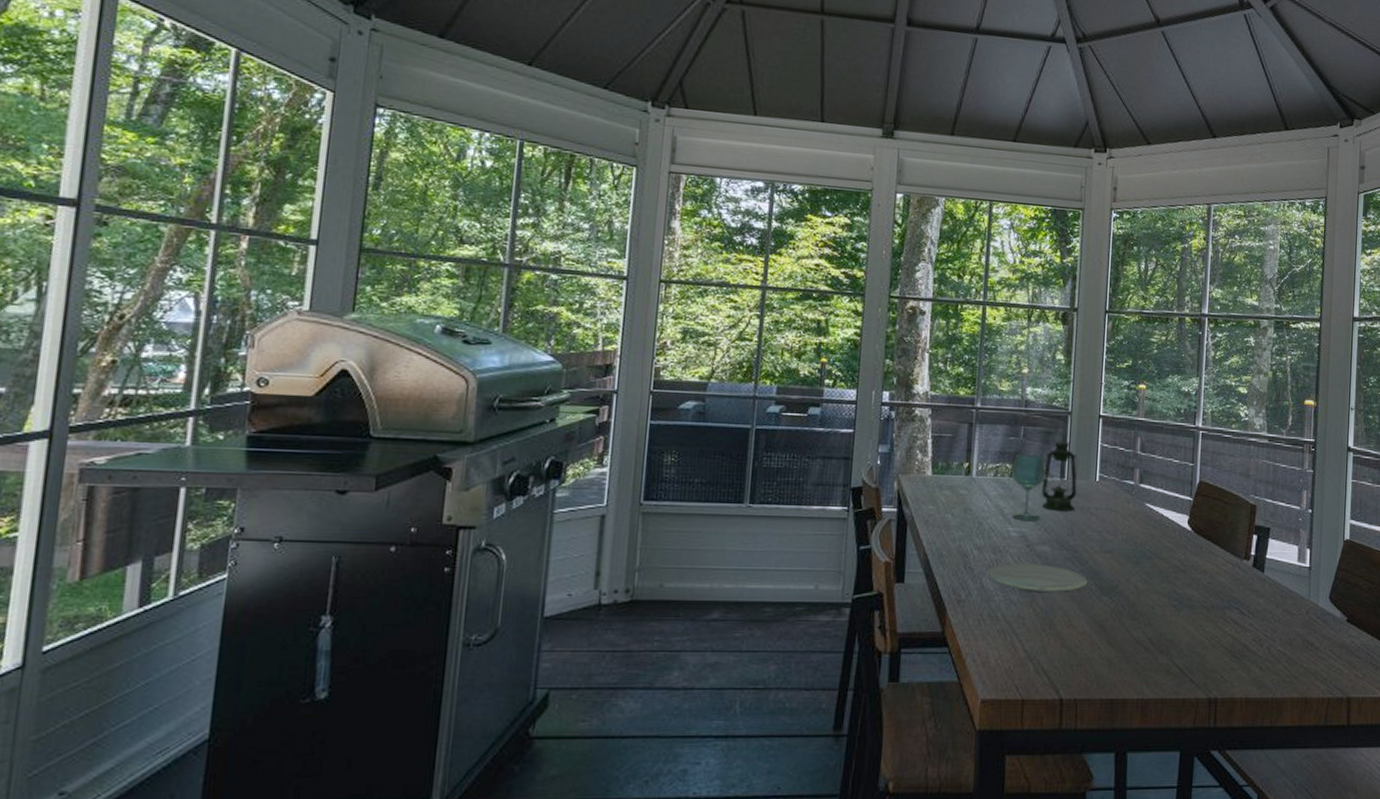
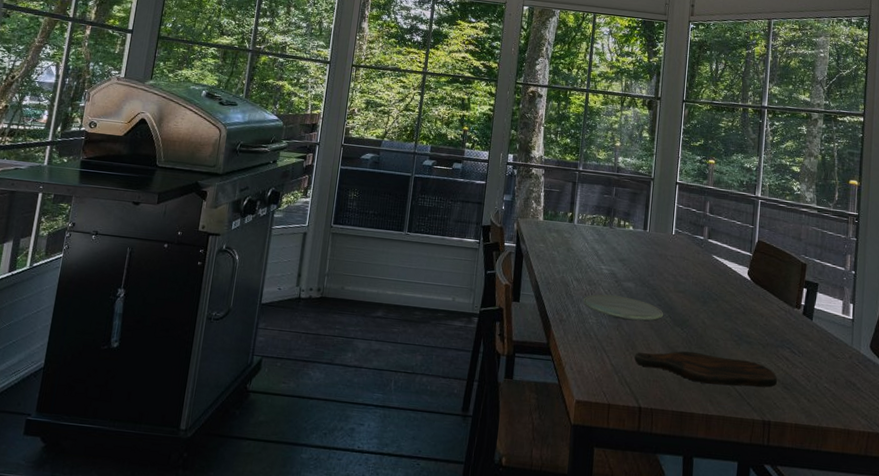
wine glass: present [1010,453,1047,520] -> none [604,208,633,262]
lantern: present [1041,438,1079,511] -> none [628,198,659,257]
cutting board: none [1053,624,1224,661] -> present [634,351,777,388]

